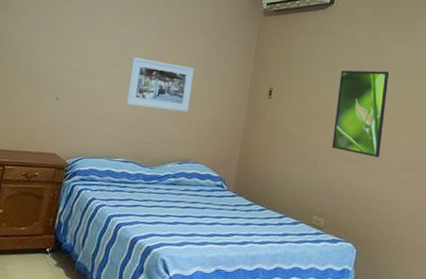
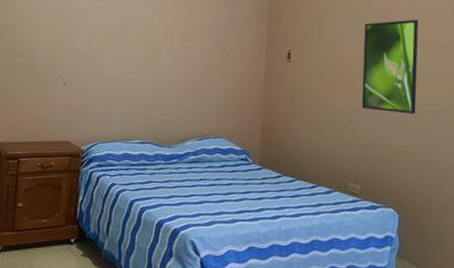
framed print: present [127,57,194,112] -> none [137,33,204,85]

